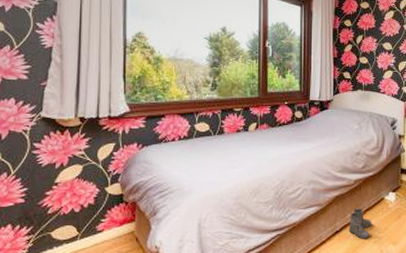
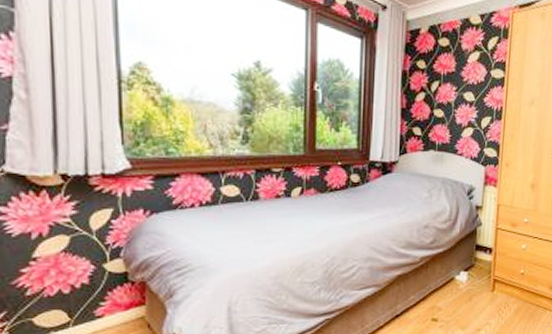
boots: present [348,208,372,239] -> none [411,290,439,323]

